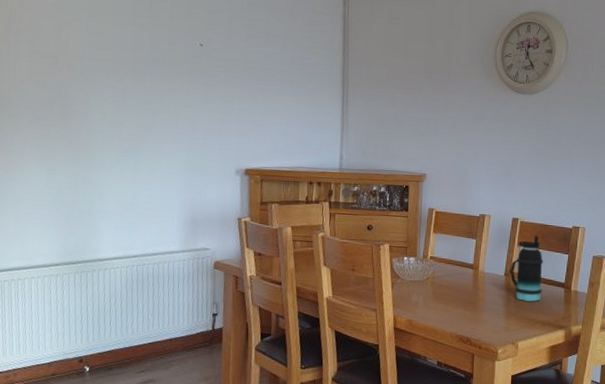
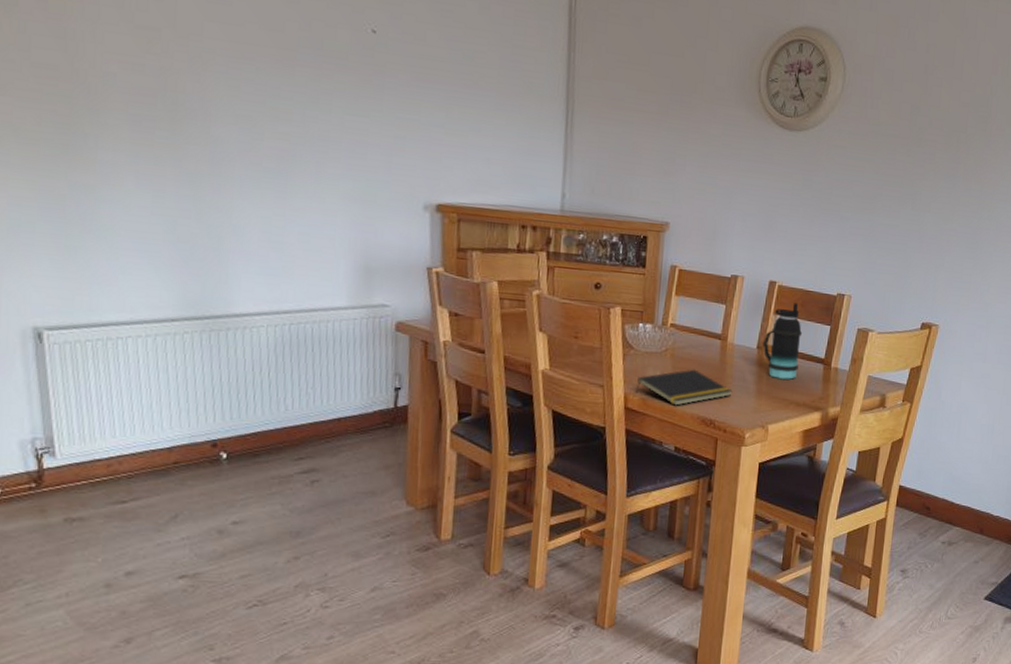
notepad: none [403,294,485,326] -> present [635,369,733,406]

